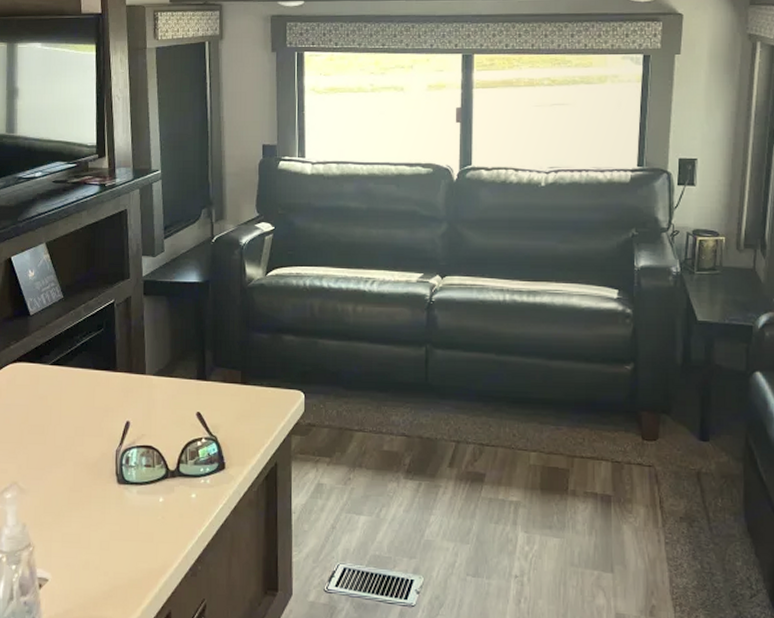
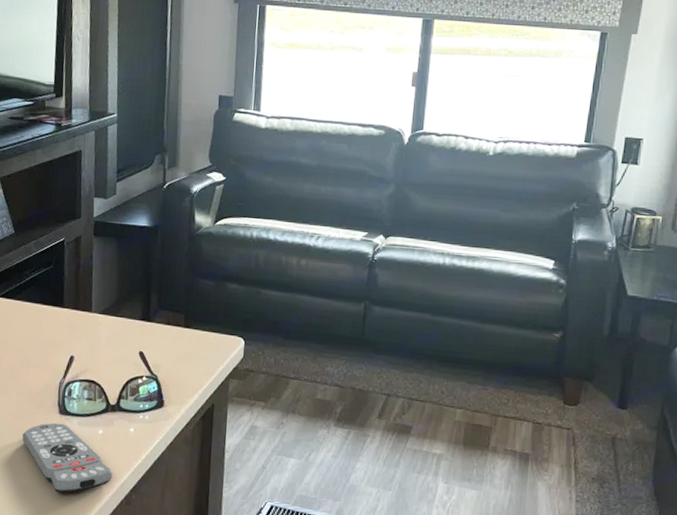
remote control: none [80,493,177,569] -> present [22,423,113,494]

